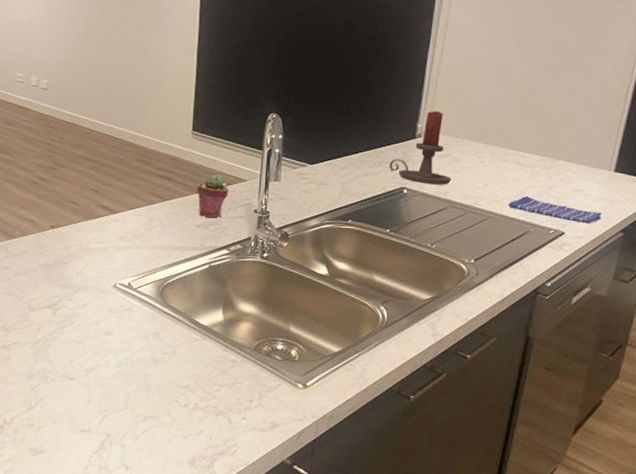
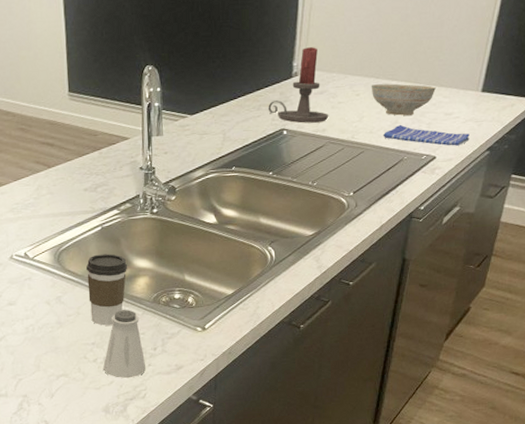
coffee cup: none [187,293,232,370] -> present [86,253,128,326]
saltshaker: none [193,354,239,431] -> present [102,310,145,379]
potted succulent: present [196,174,229,217] -> none [80,135,113,180]
decorative bowl: none [496,153,566,188] -> present [371,83,437,116]

